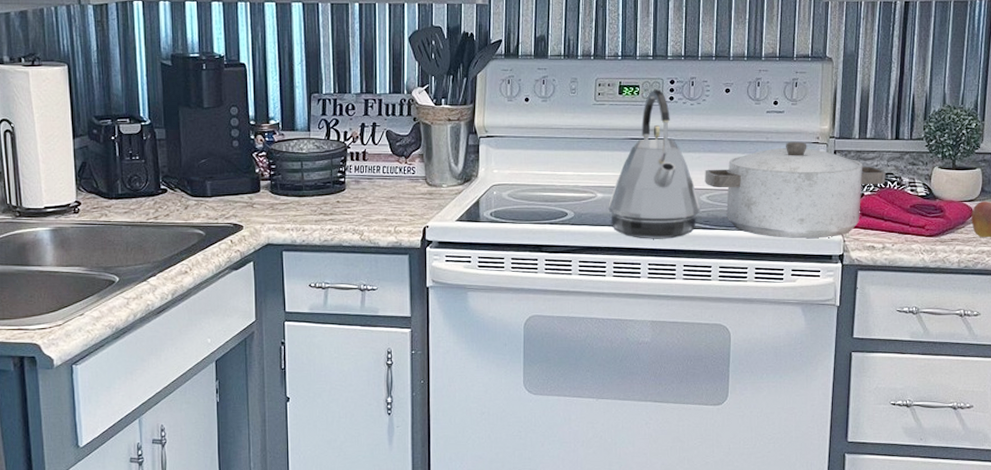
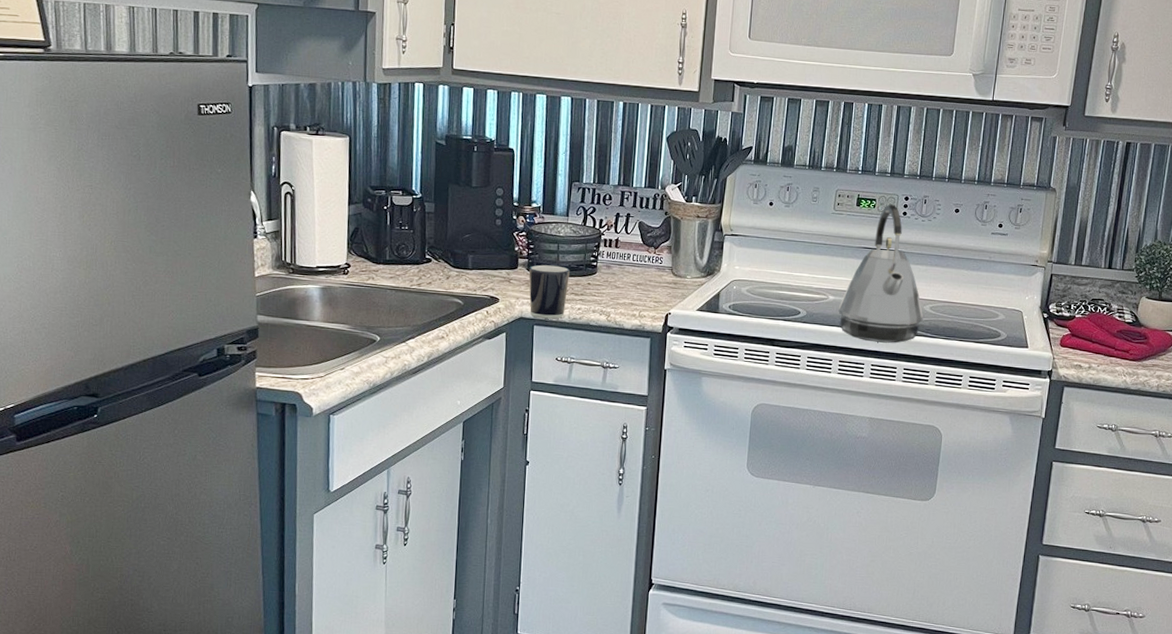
mug: none [272,185,316,243] -> present [528,264,570,319]
cooking pot: present [705,141,886,239] -> none [929,262,1097,354]

